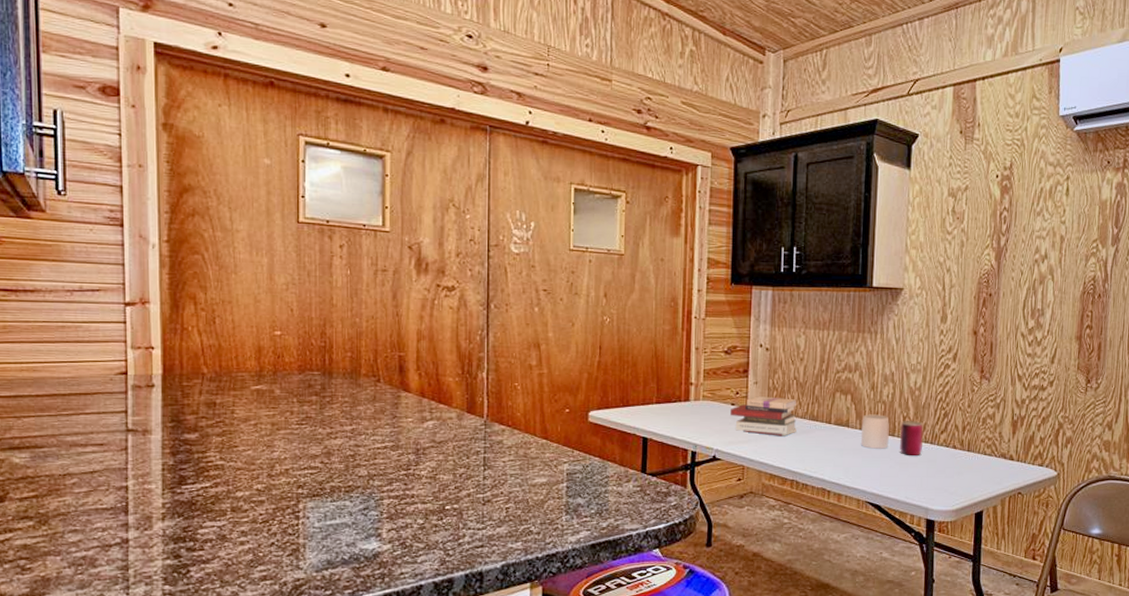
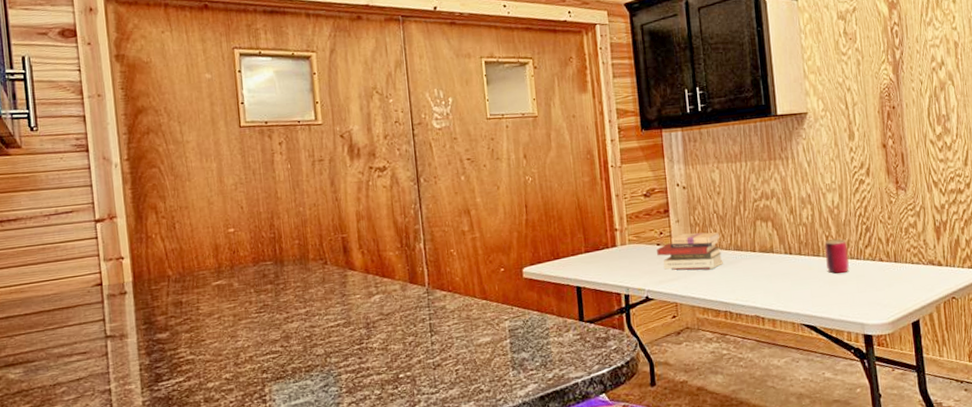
mug: present [861,414,890,449] -> none [785,237,815,272]

